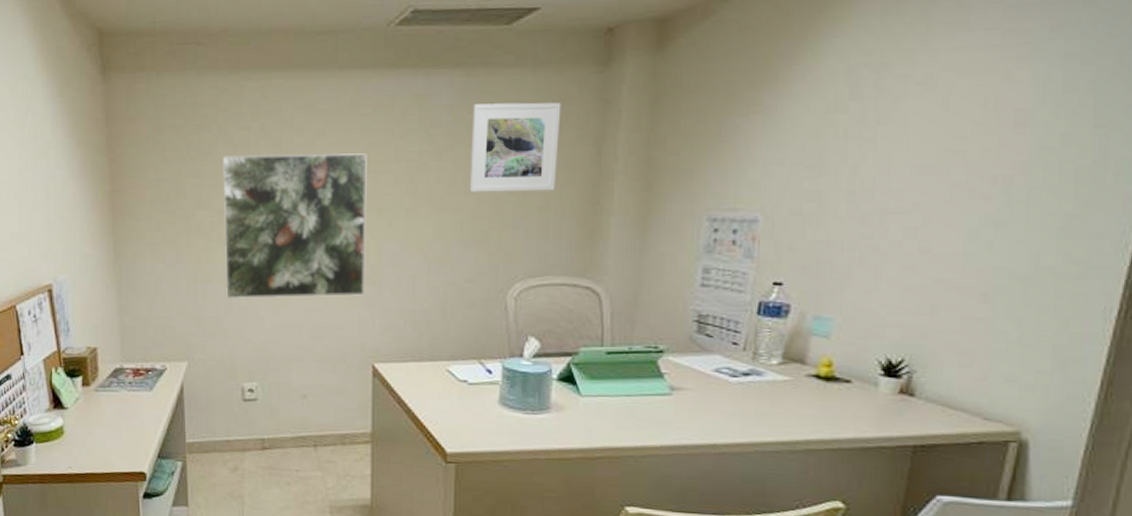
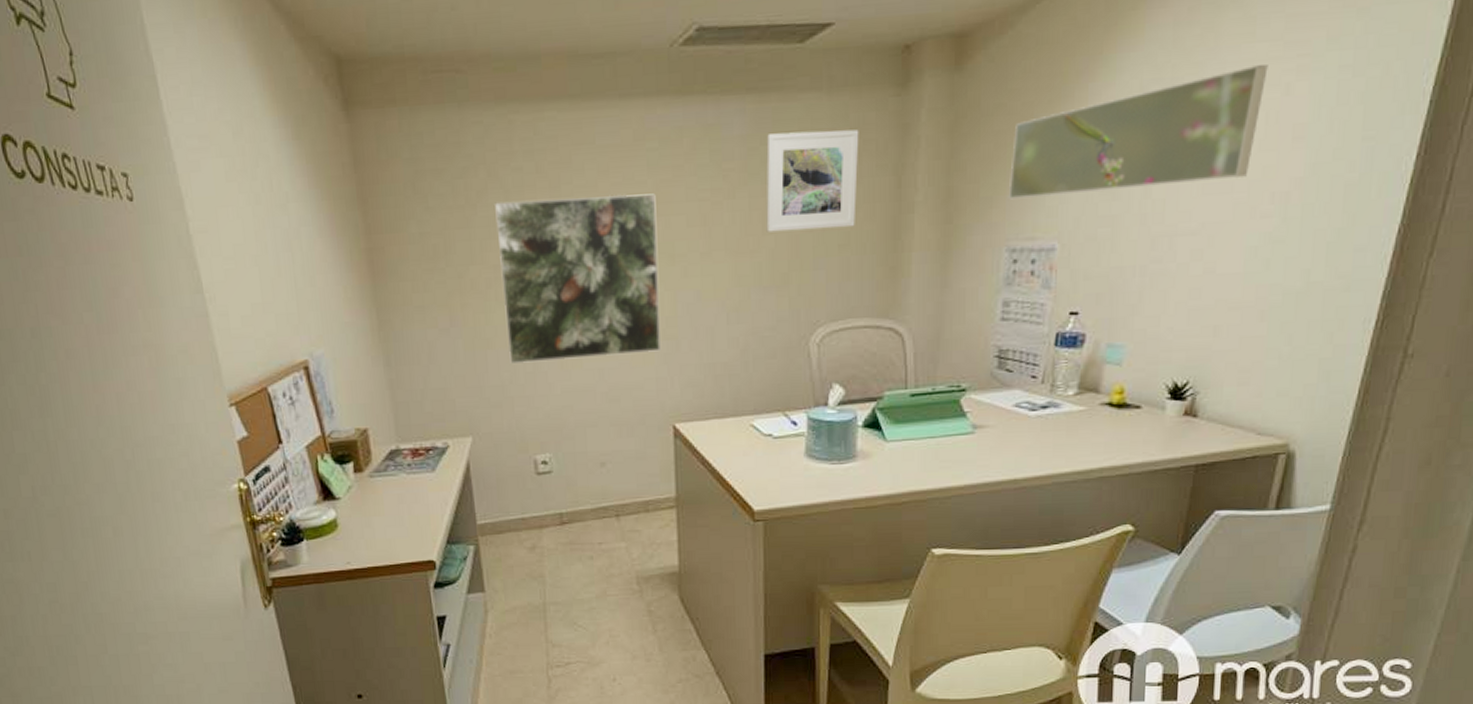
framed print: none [709,51,985,172] -> present [1008,64,1268,200]

